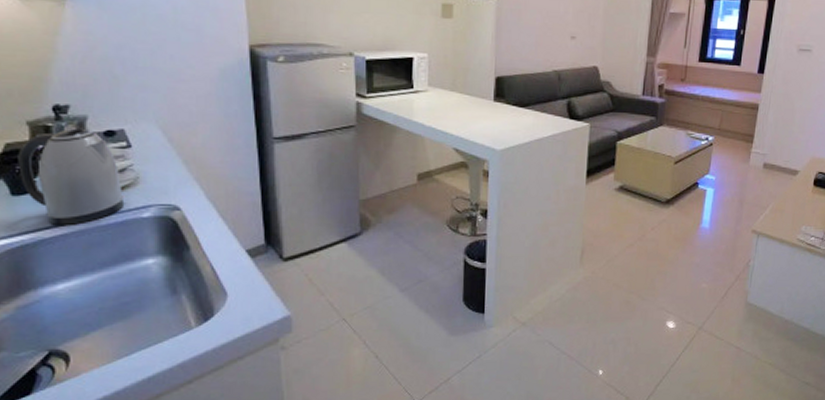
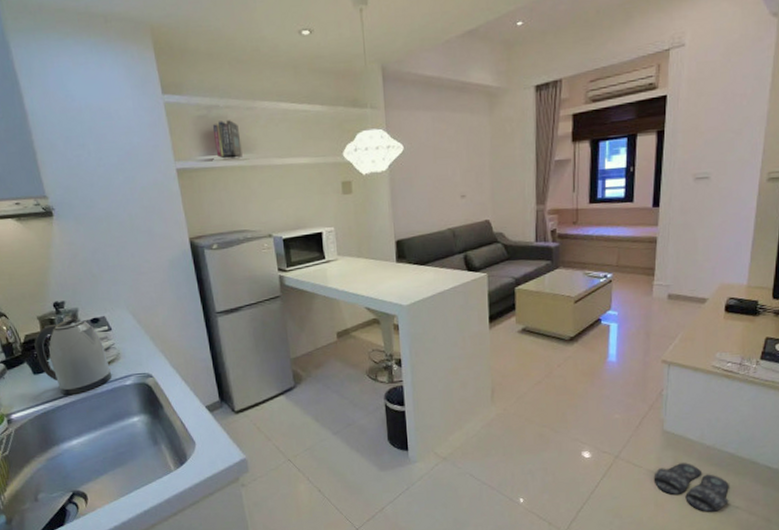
slippers: none [733,336,802,388] -> present [653,463,729,512]

